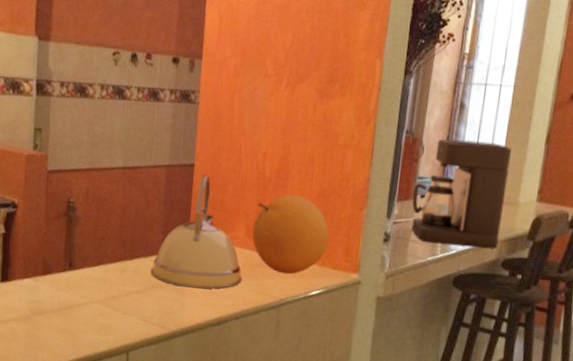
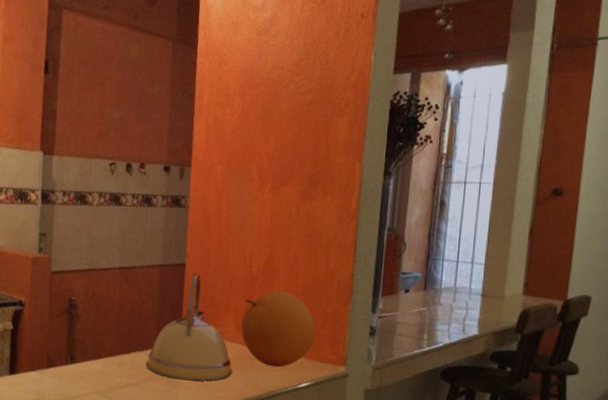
coffee maker: present [411,139,512,249] -> none [396,235,494,342]

